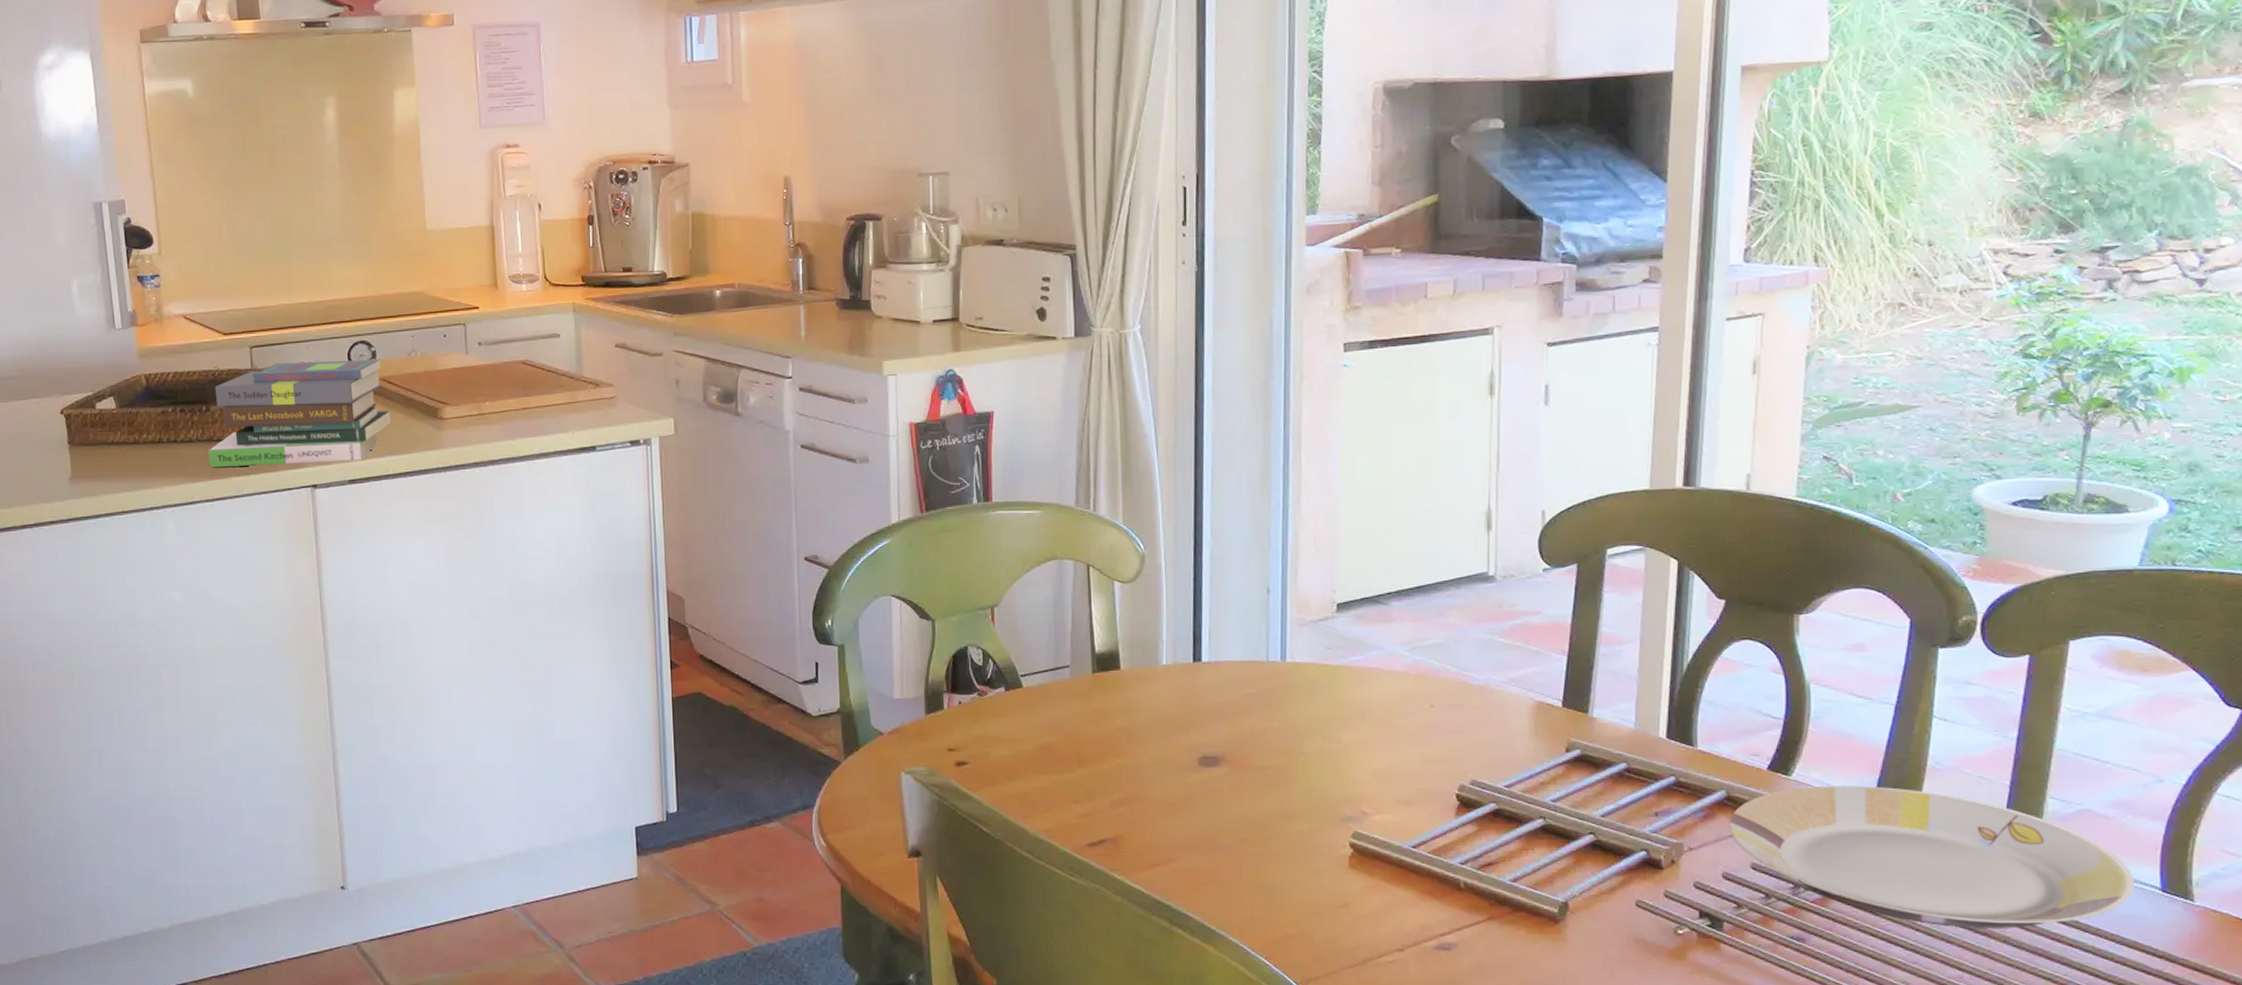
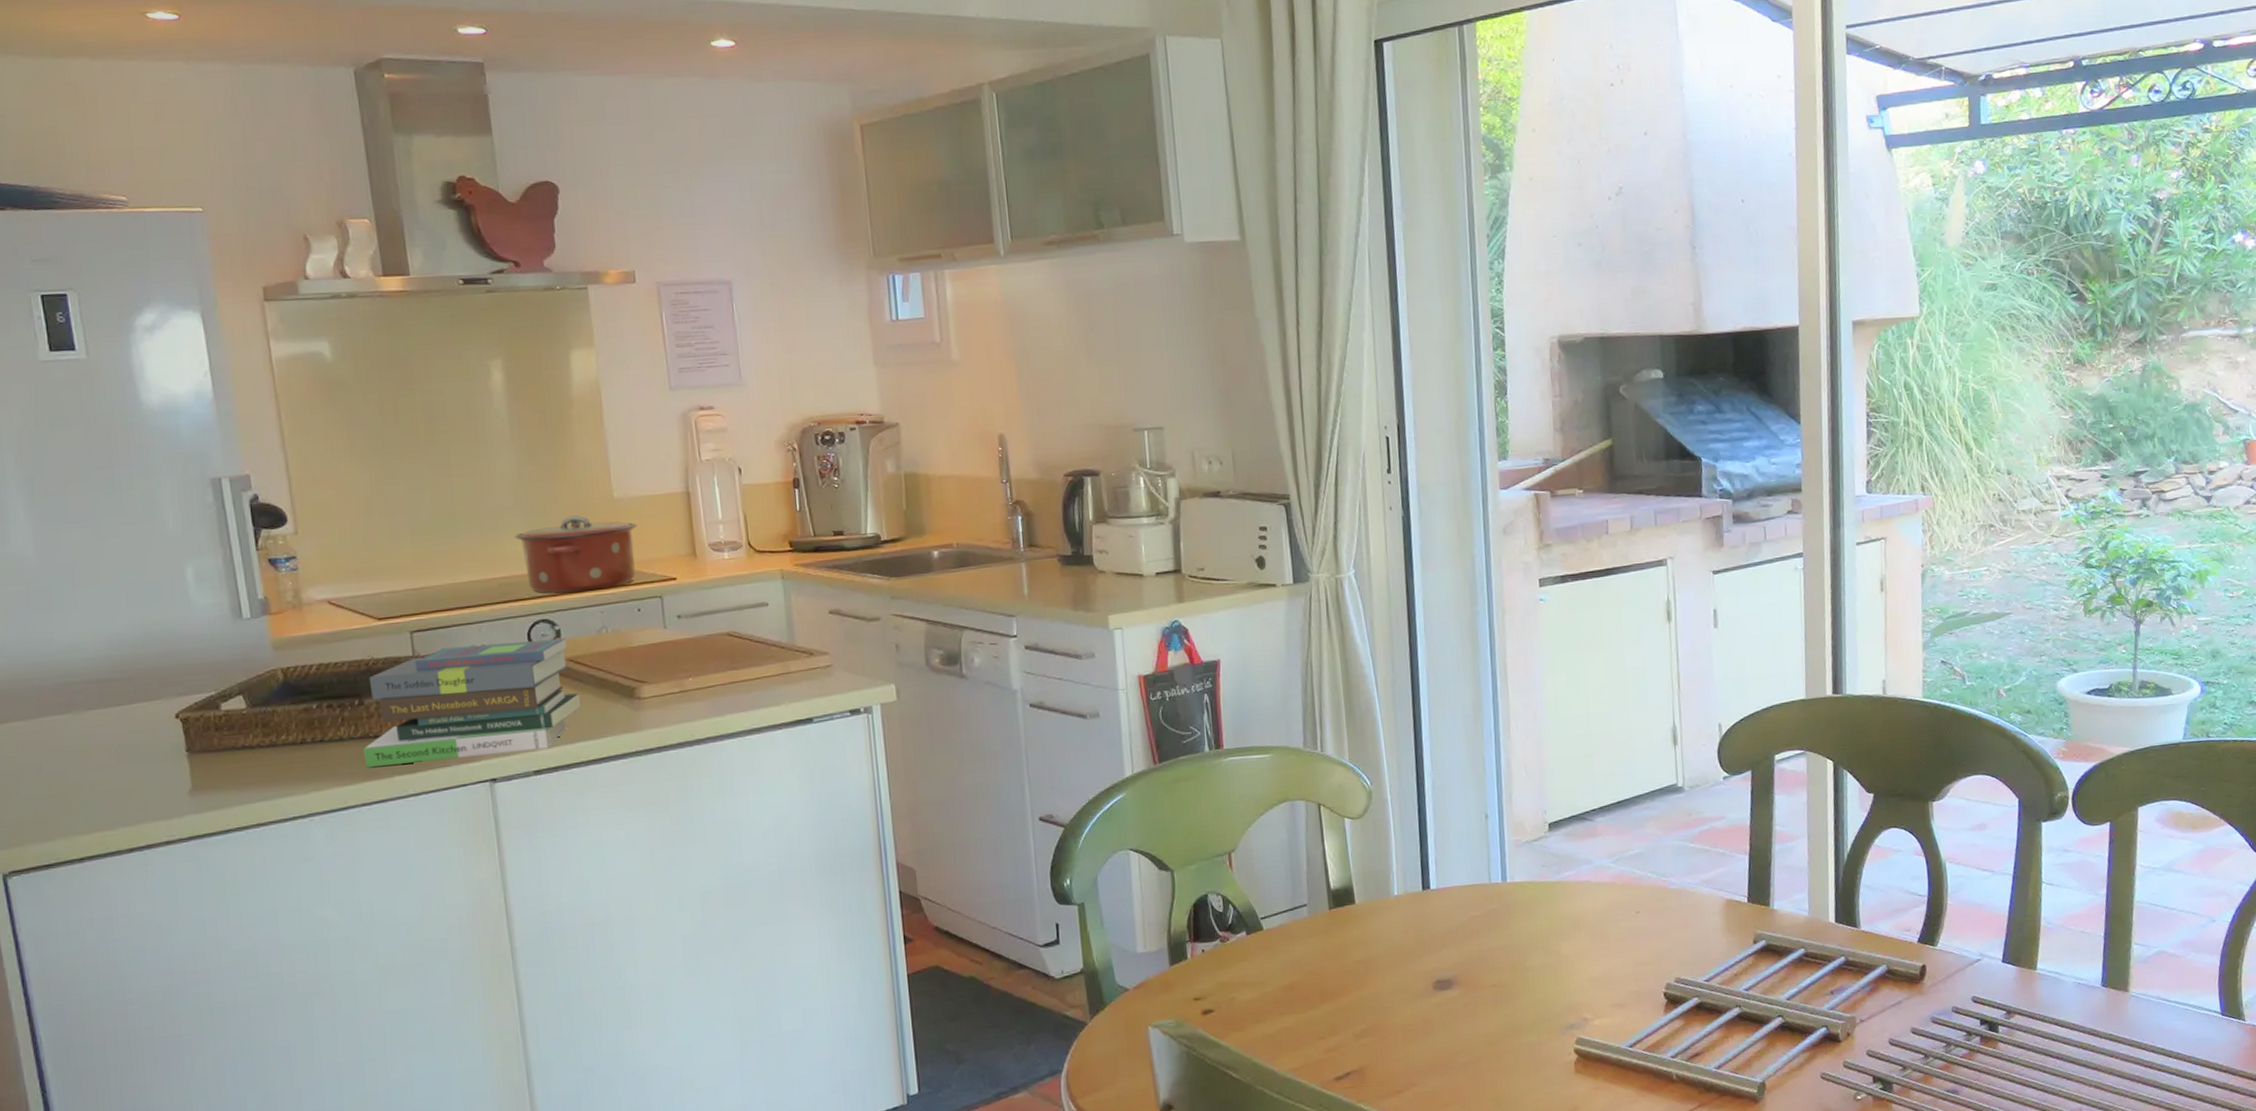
casserole: none [339,245,447,318] -> present [514,515,638,594]
plate: present [1729,786,2134,928] -> none [1891,948,2202,1066]

